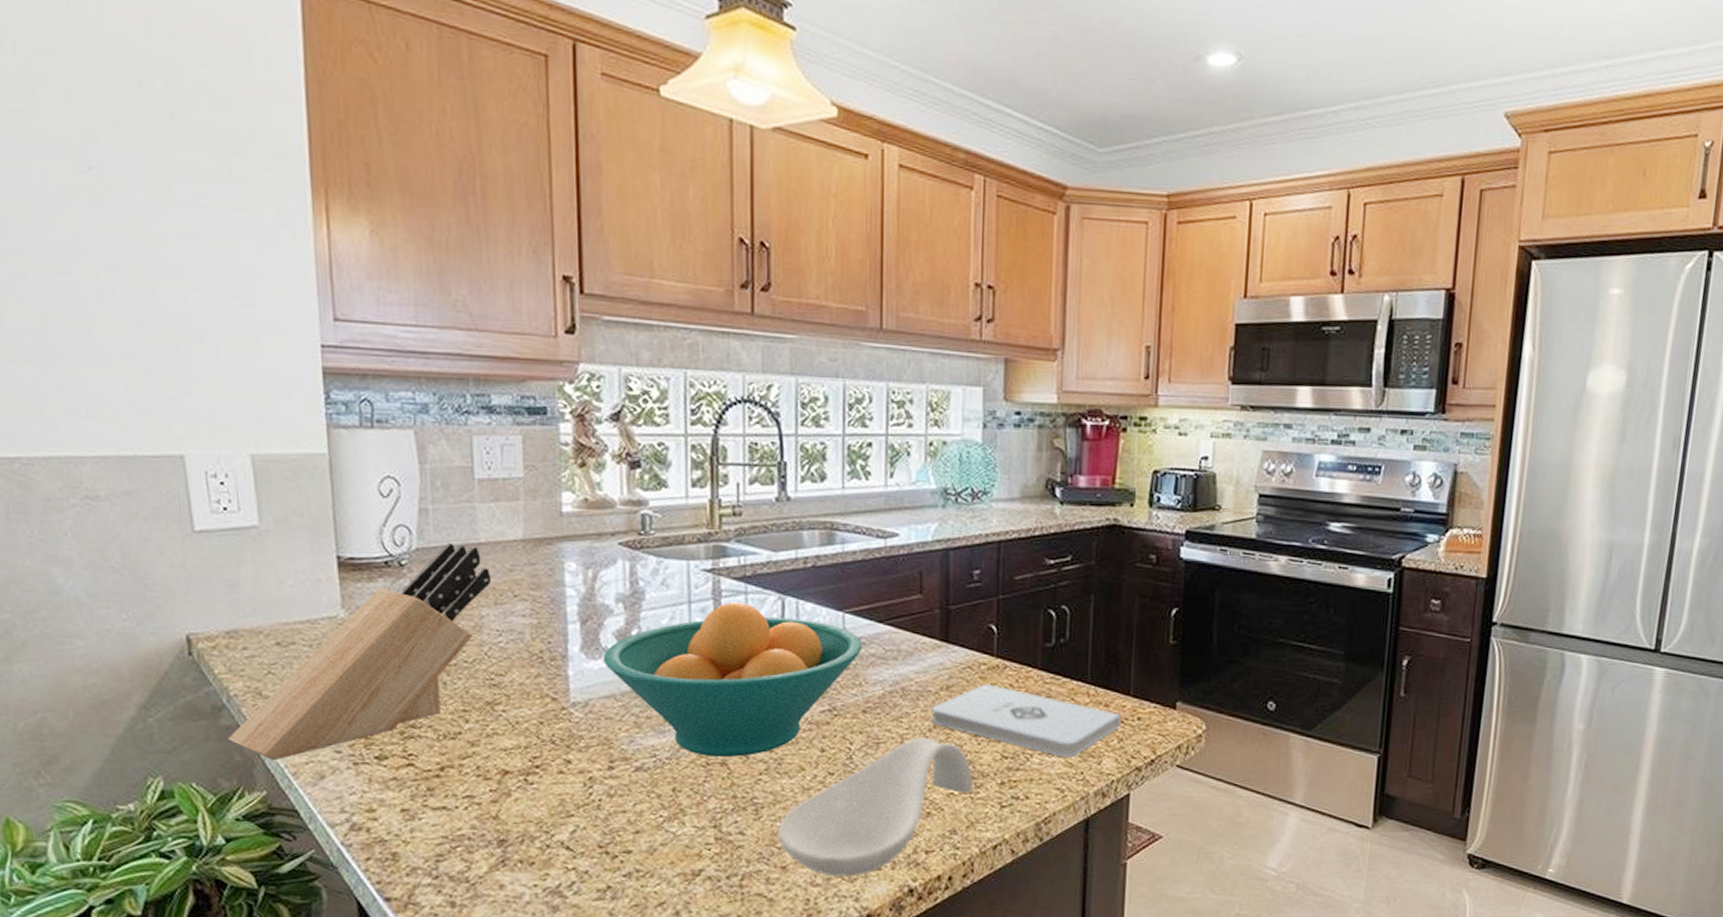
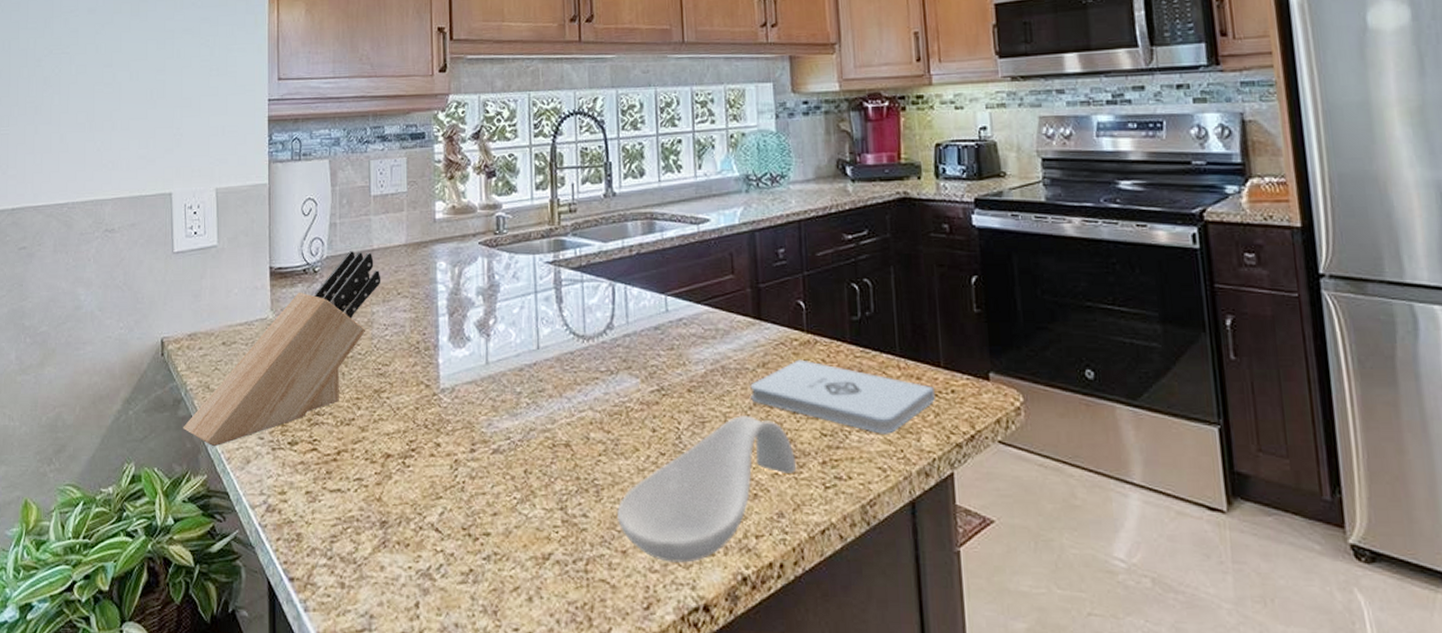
fruit bowl: present [602,601,863,757] -> none [466,290,684,438]

